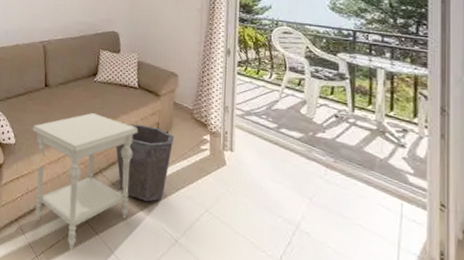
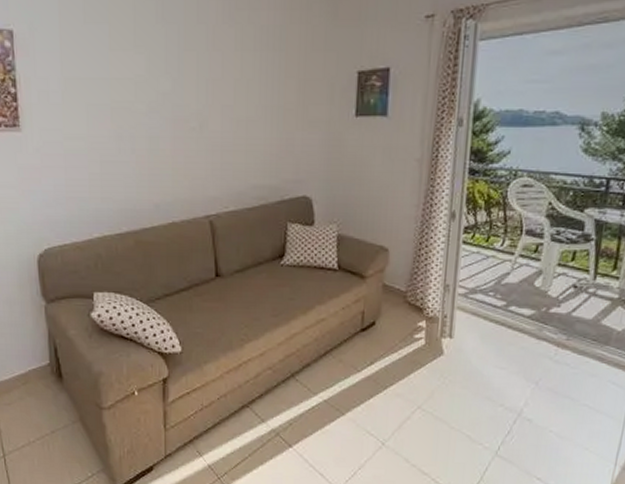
side table: present [32,113,137,251] -> none [202,306,337,468]
waste bin: present [116,124,174,202] -> none [311,315,383,405]

